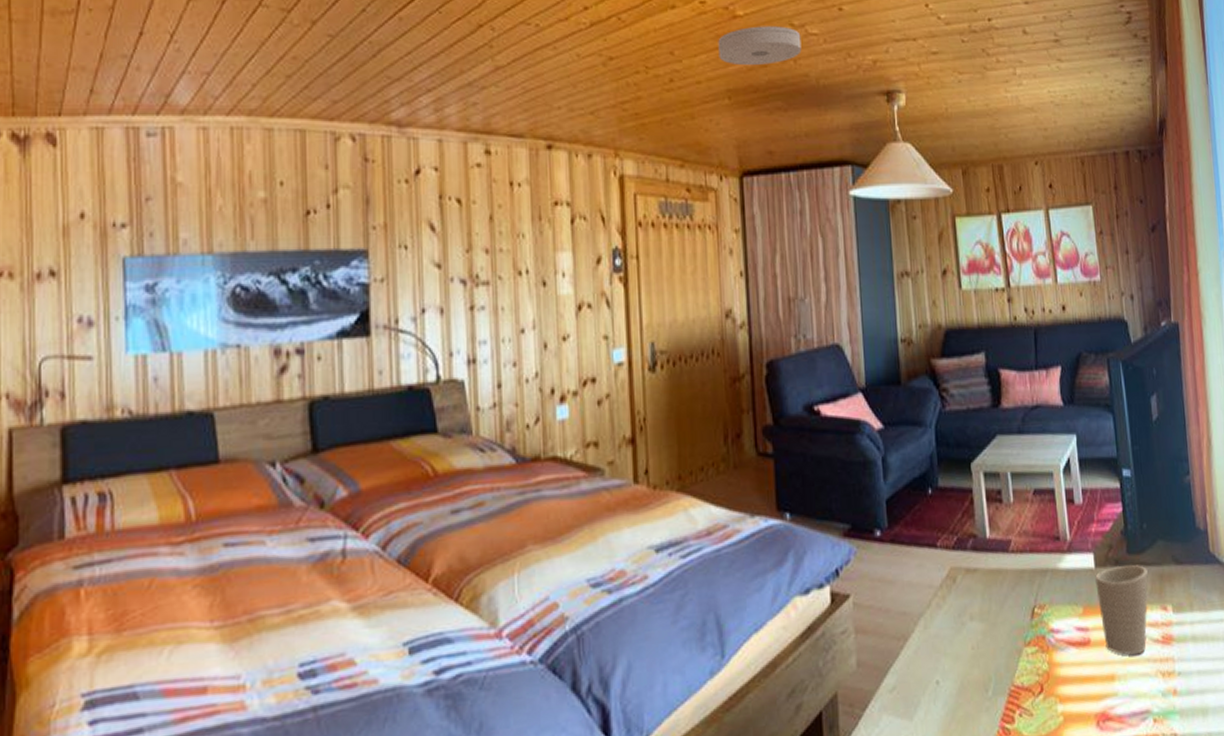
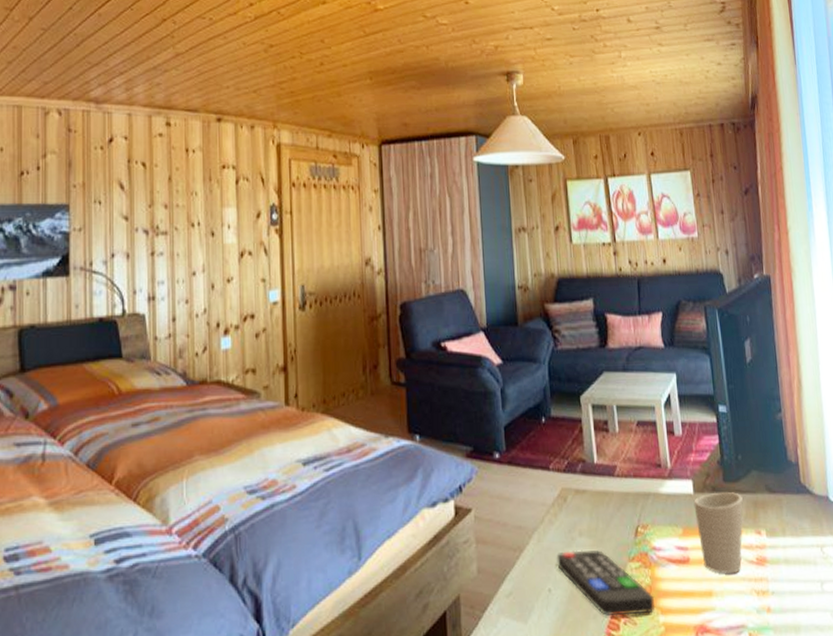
smoke detector: present [718,26,802,66] -> none [361,18,433,51]
remote control: none [945,635,1054,708] -> present [556,550,656,616]

